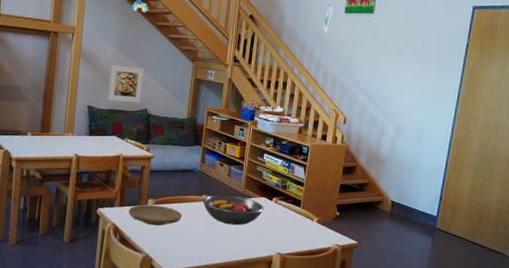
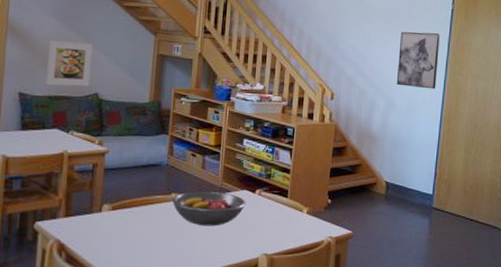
plate: present [128,204,182,226] -> none [77,211,147,237]
wall art: none [406,64,454,119] -> present [396,32,441,89]

